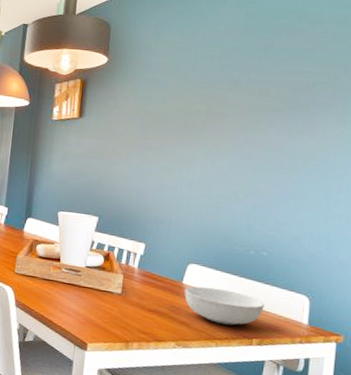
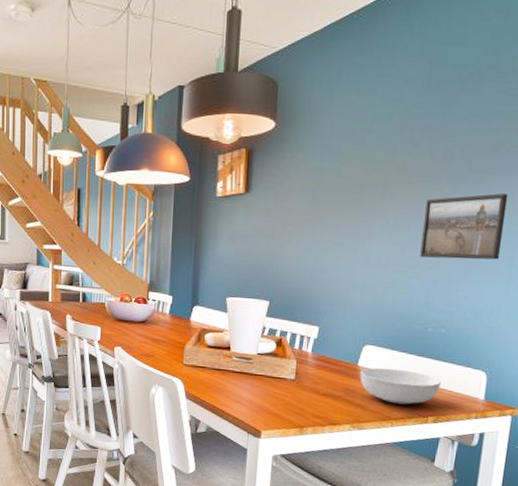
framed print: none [241,128,323,189] -> present [420,193,509,260]

